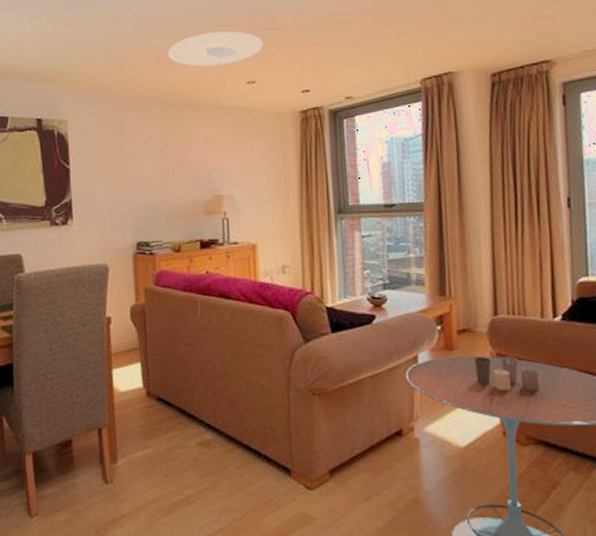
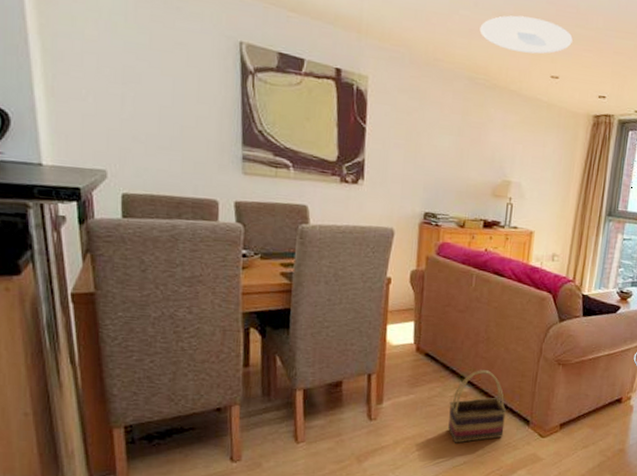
basket: none [191,410,262,505] -> present [448,370,507,443]

